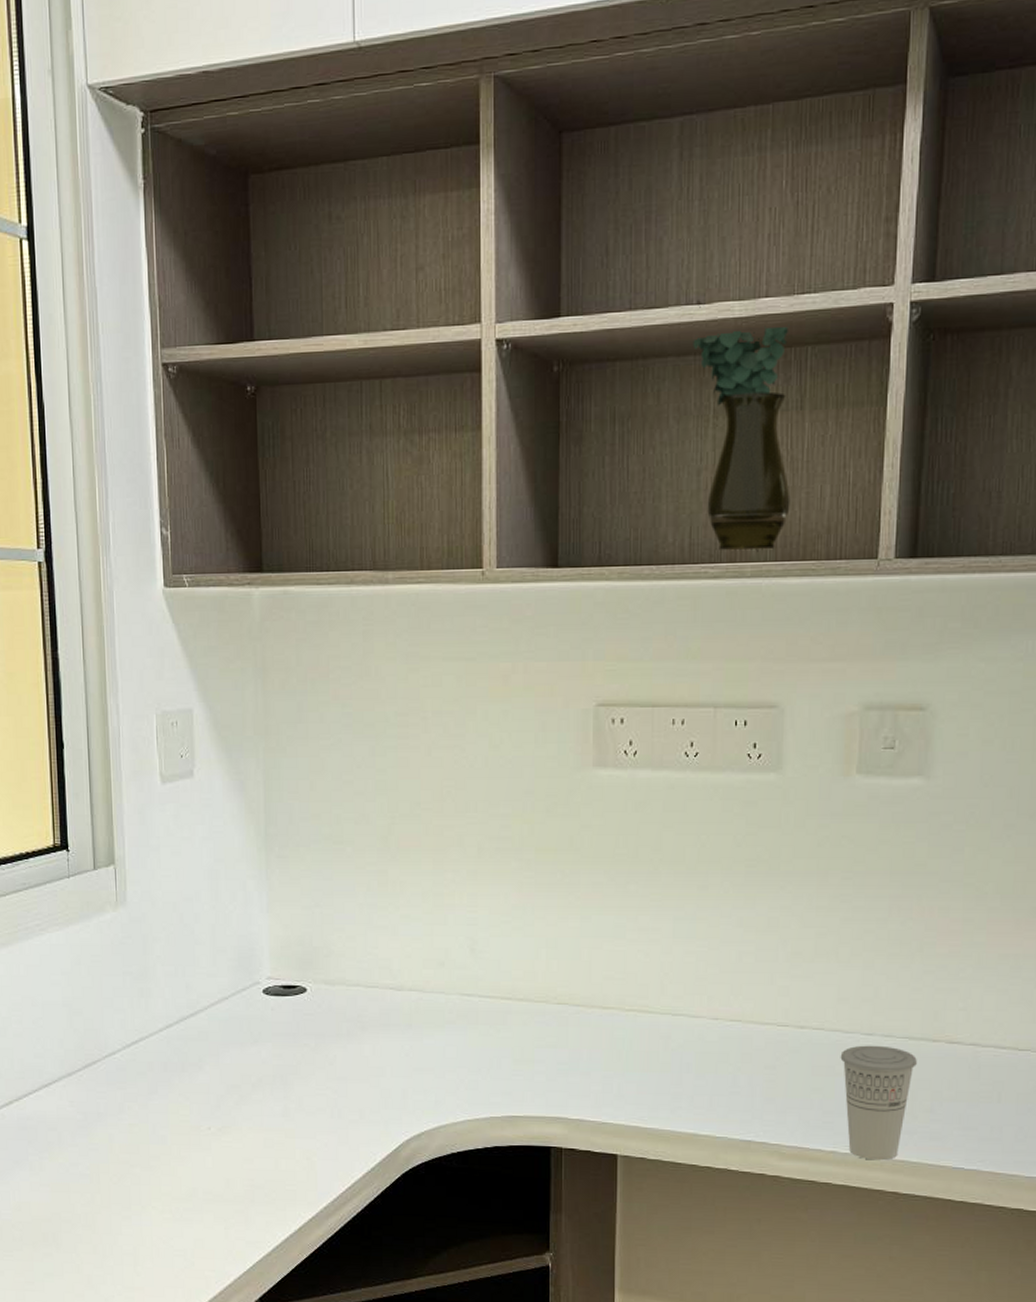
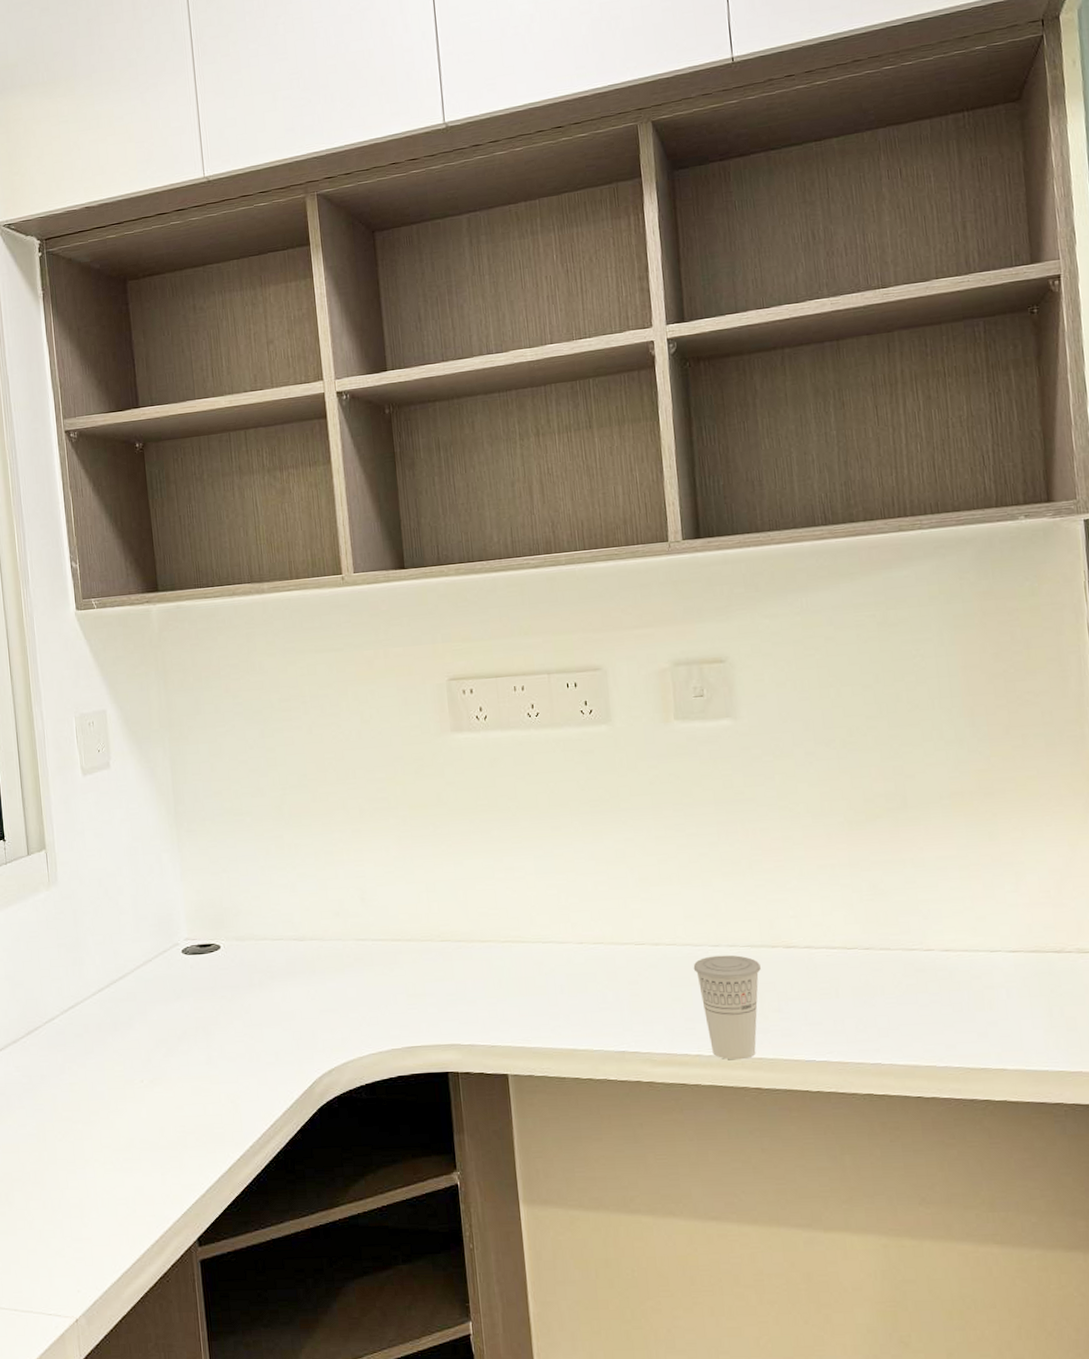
vase: present [693,300,791,551] -> none [495,350,591,544]

